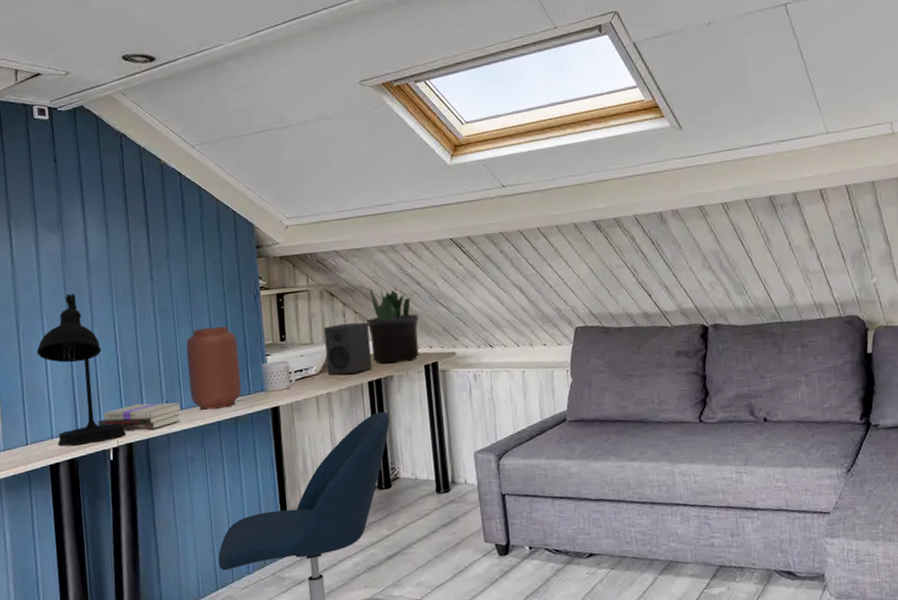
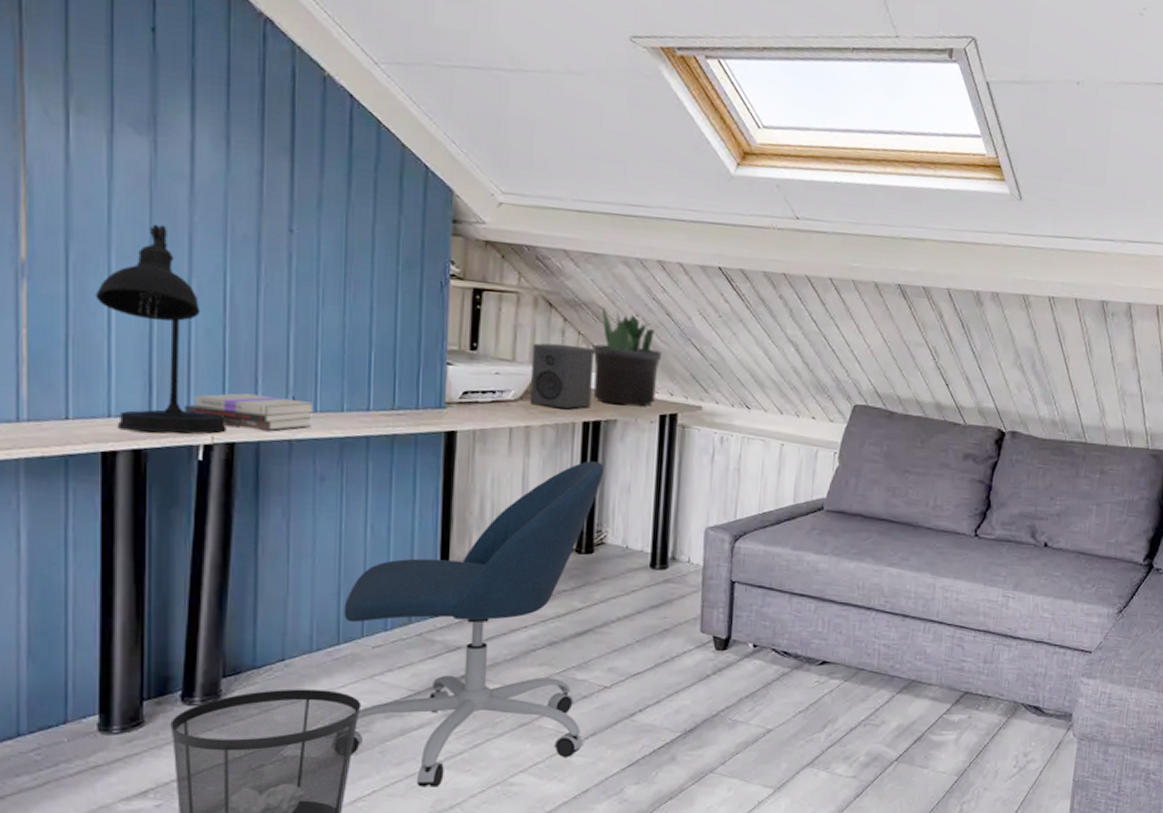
vase: present [186,326,242,410] -> none [330,311,408,420]
mug: present [260,360,296,392] -> none [436,373,485,412]

